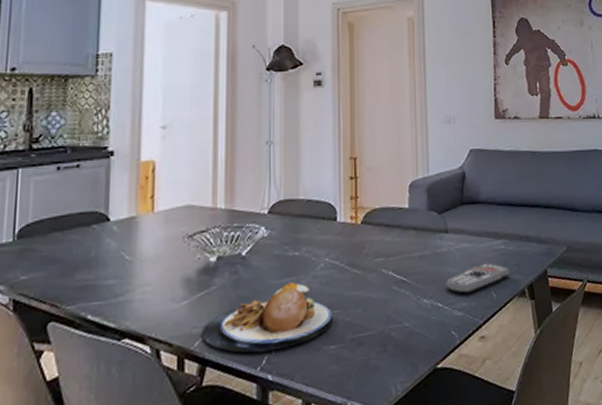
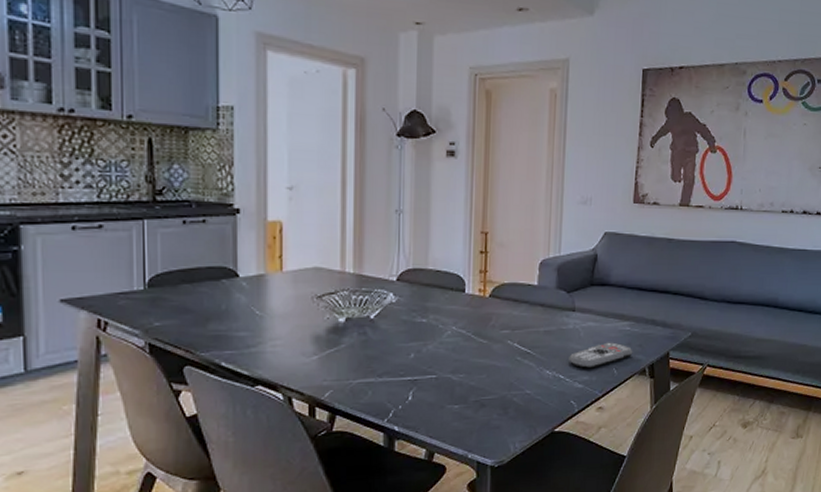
plate: present [202,282,333,353] -> none [332,347,458,407]

